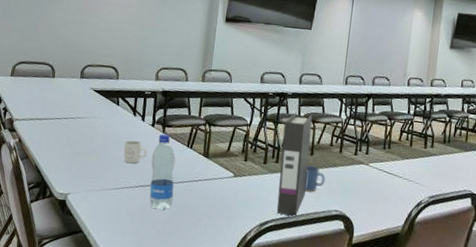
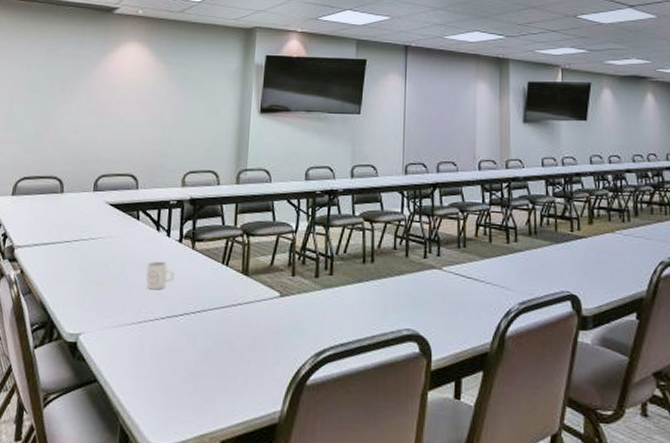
bottle: present [149,133,176,210] -> none [178,250,209,346]
binder: present [277,113,313,216] -> none [334,212,370,341]
mug: present [304,165,326,192] -> none [367,275,391,309]

